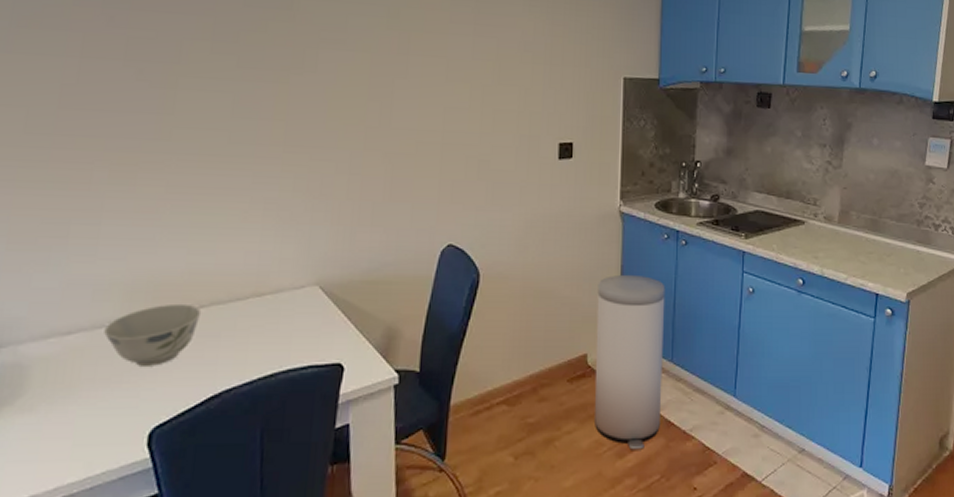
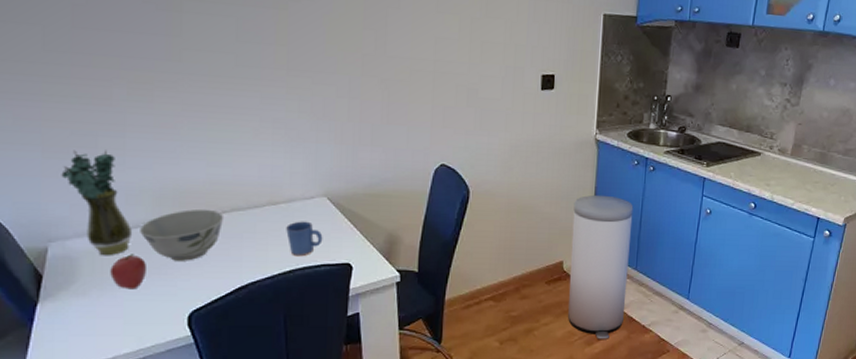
vase: none [23,239,96,361] -> present [61,150,133,255]
fruit: none [64,359,107,403] -> present [110,254,146,290]
mug: none [270,314,312,355] -> present [286,221,323,255]

